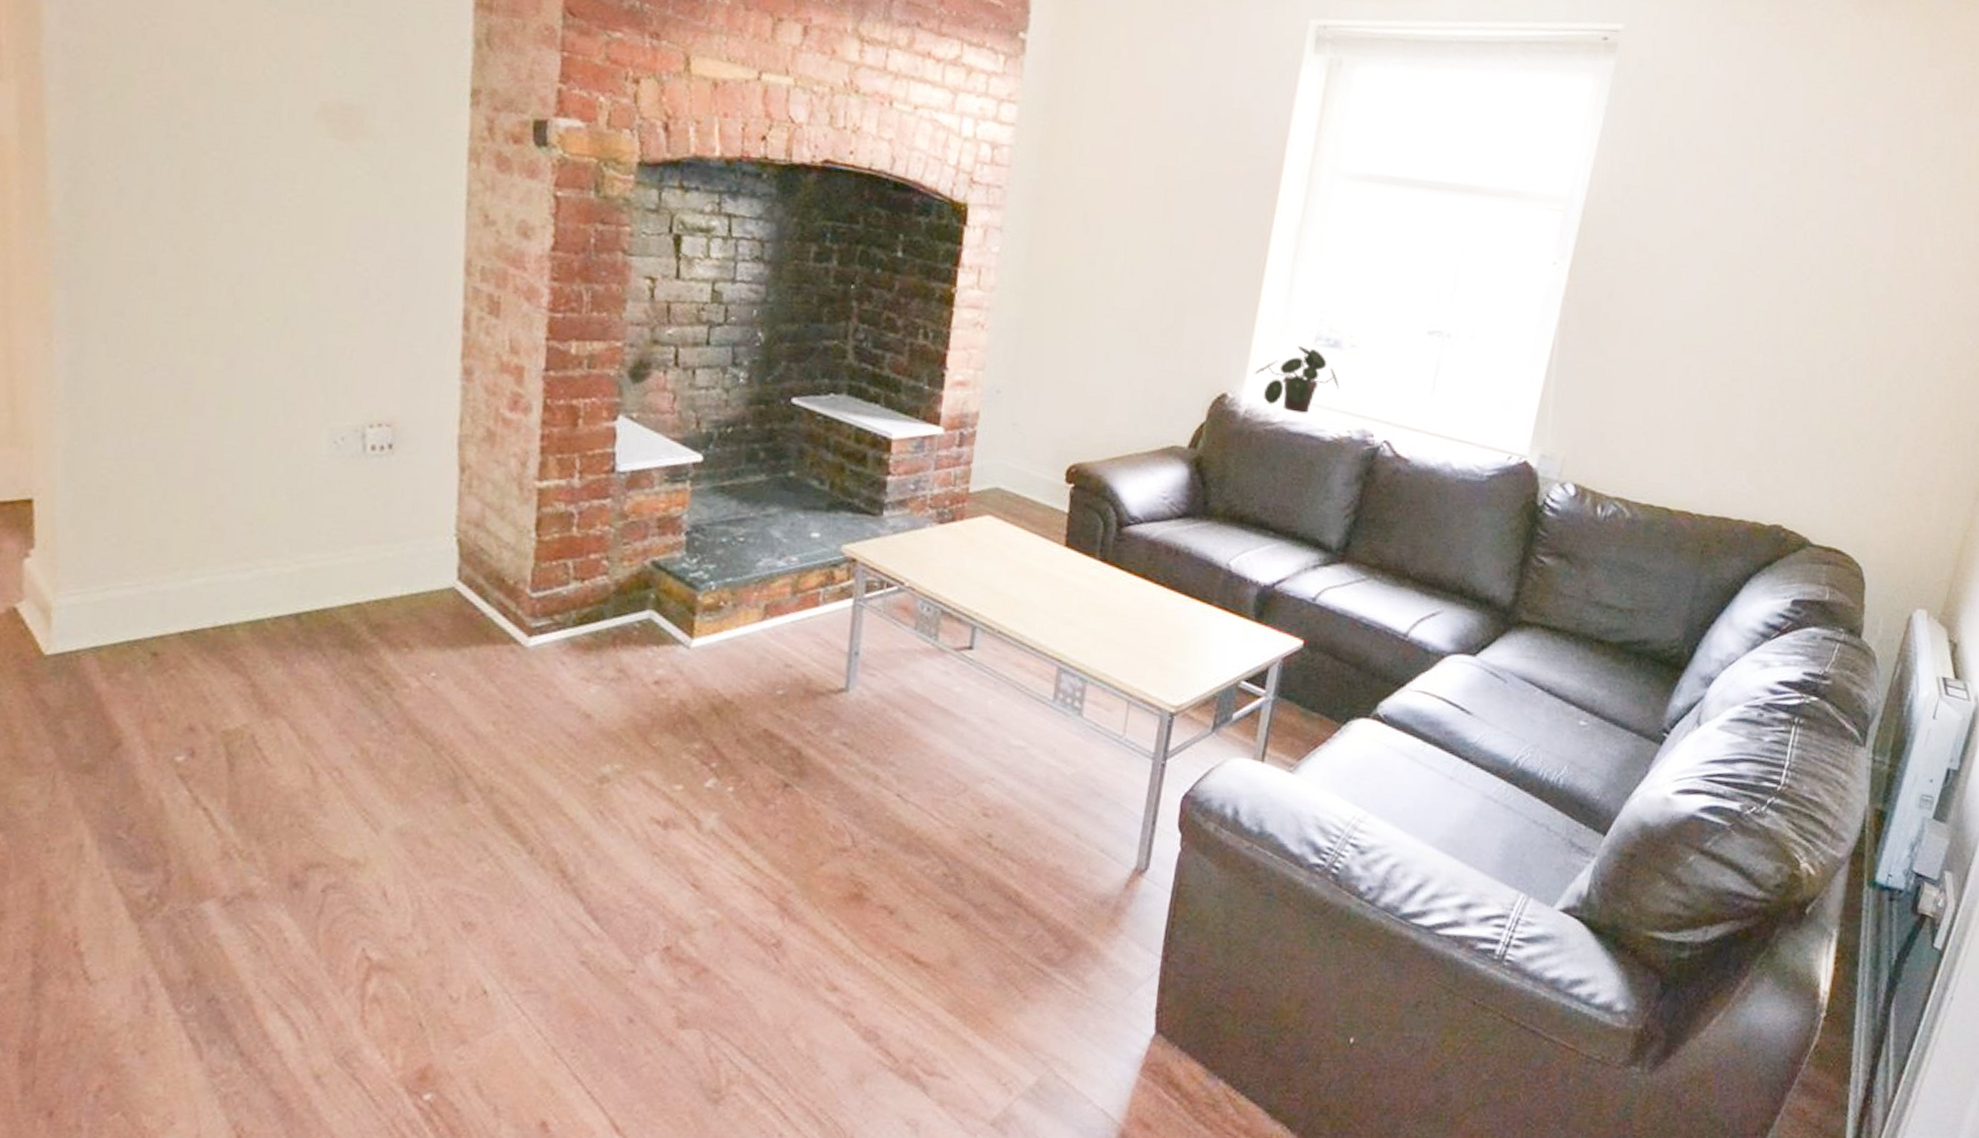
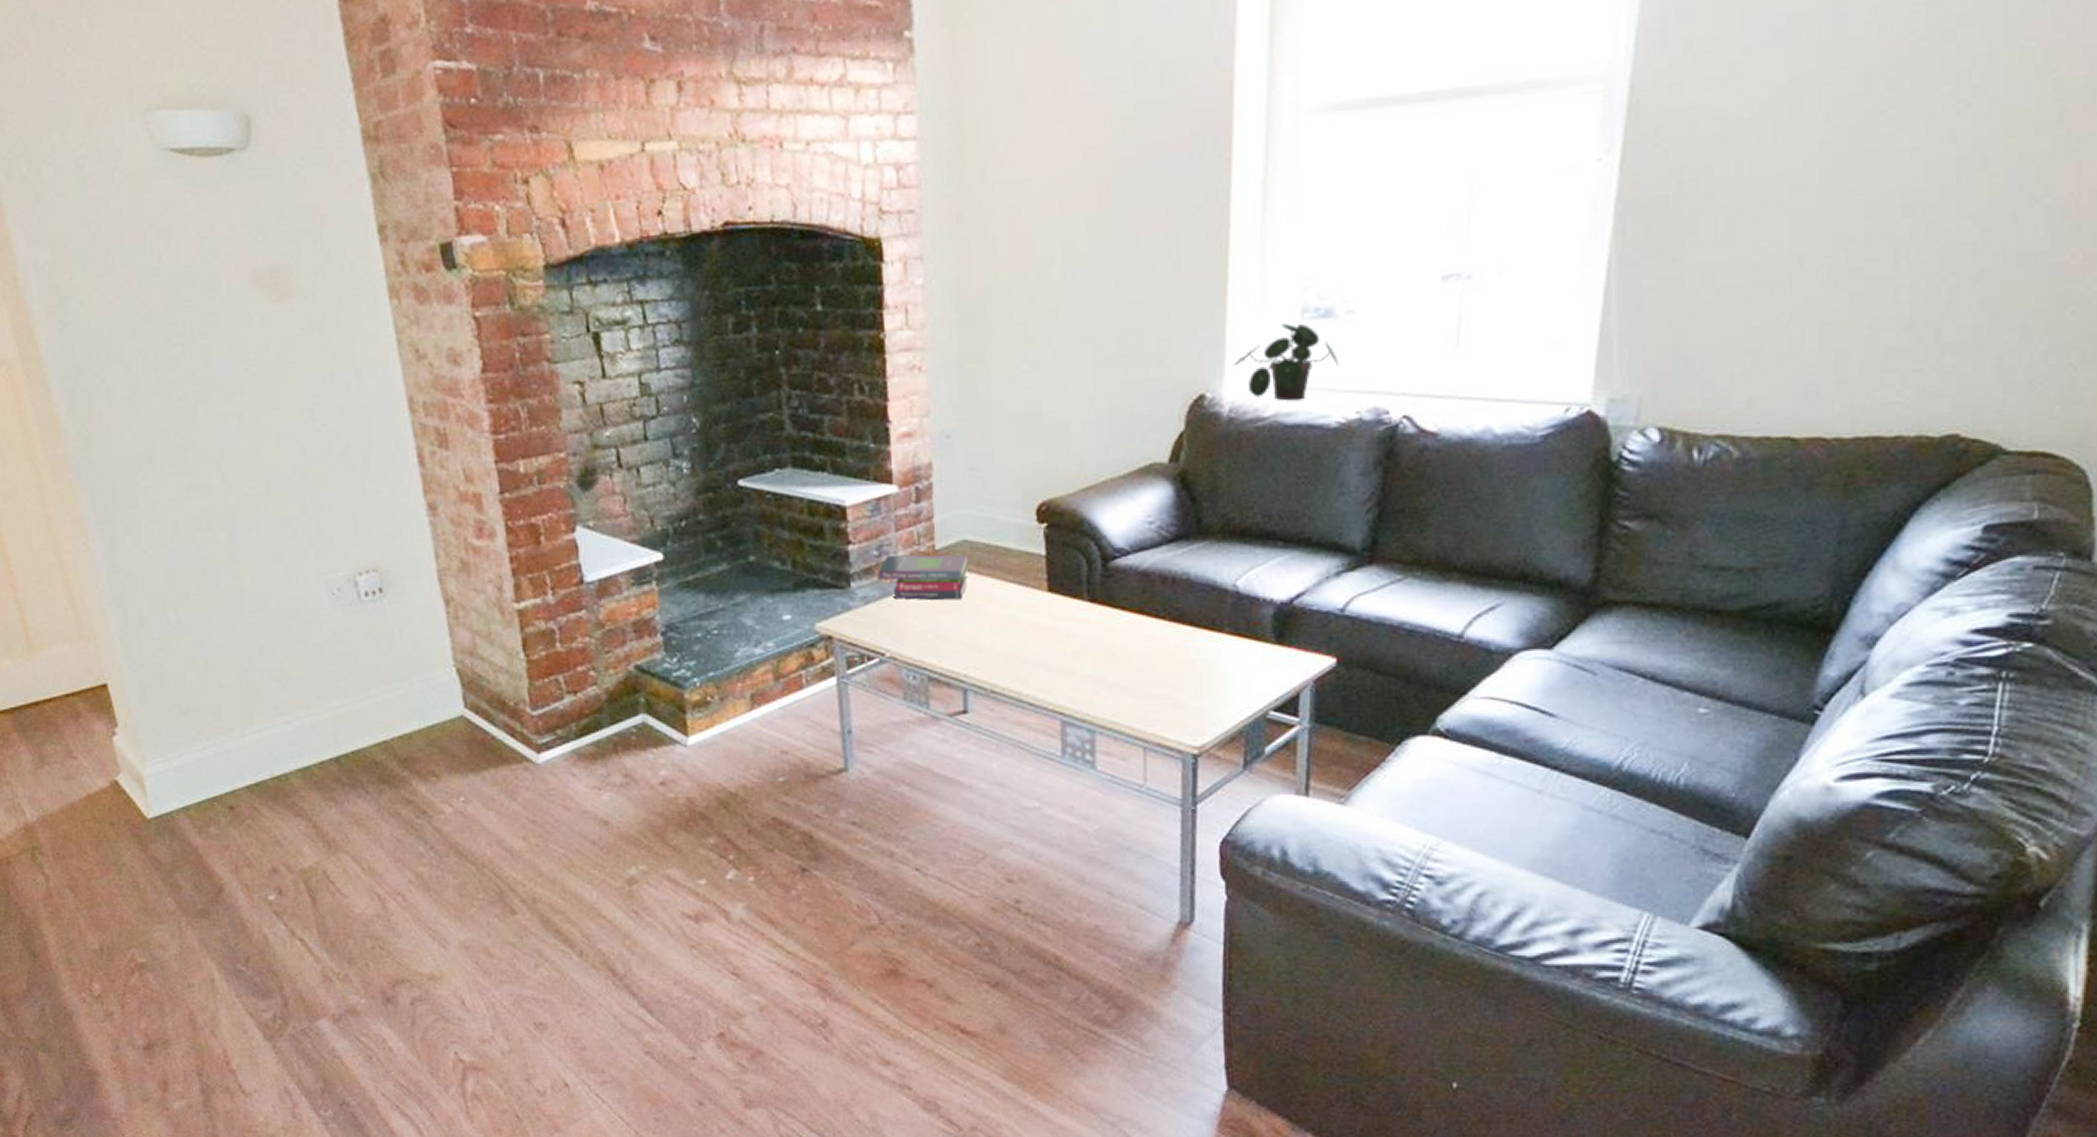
books: none [910,490,997,543] -> present [878,554,968,601]

